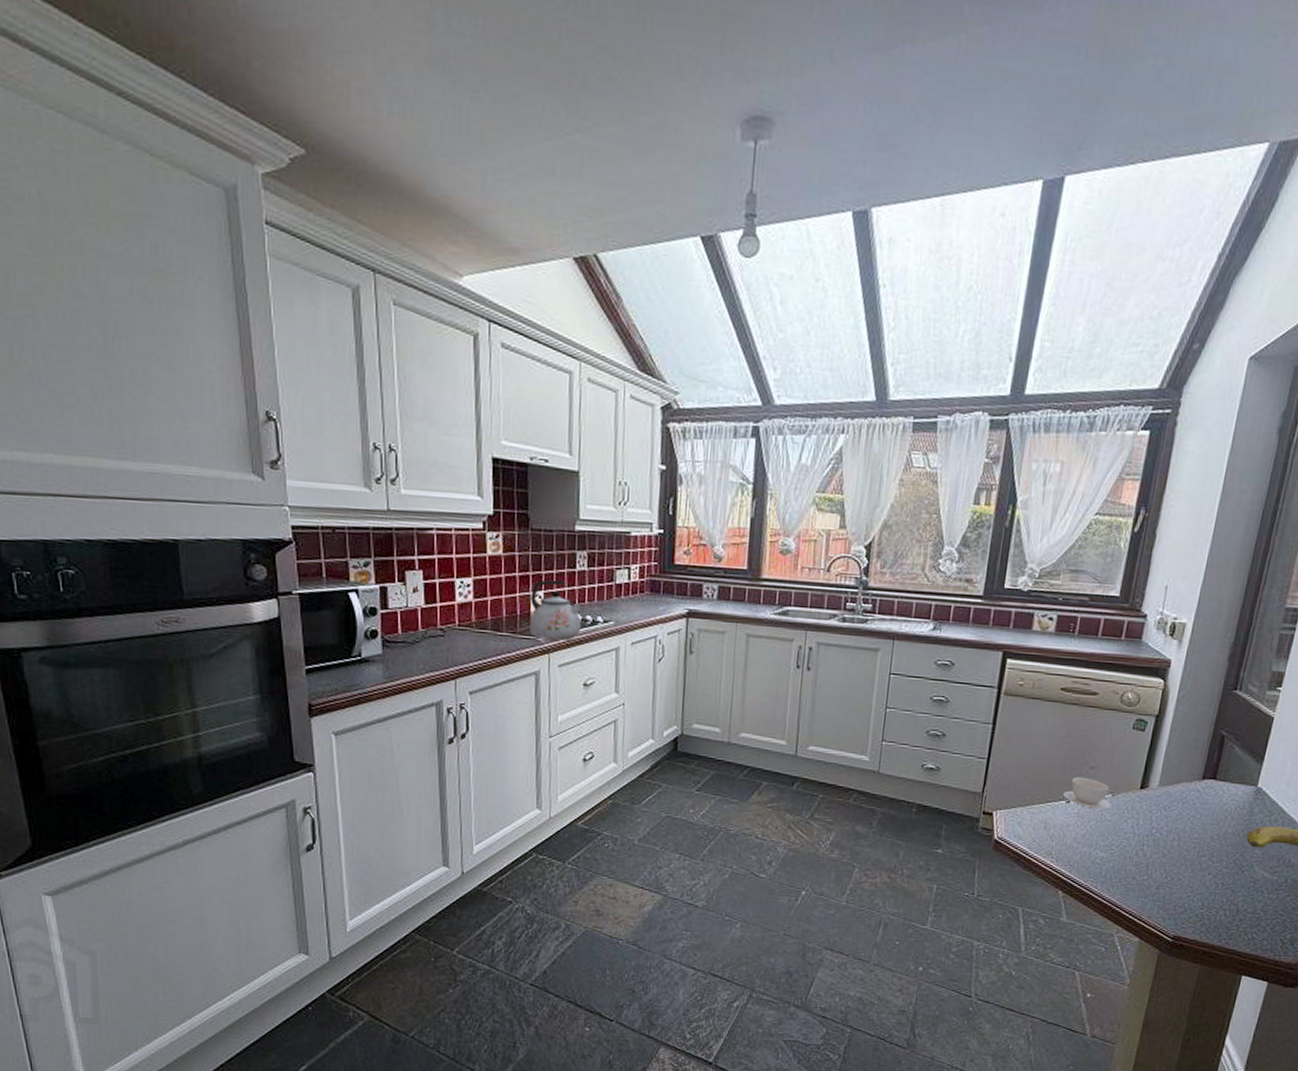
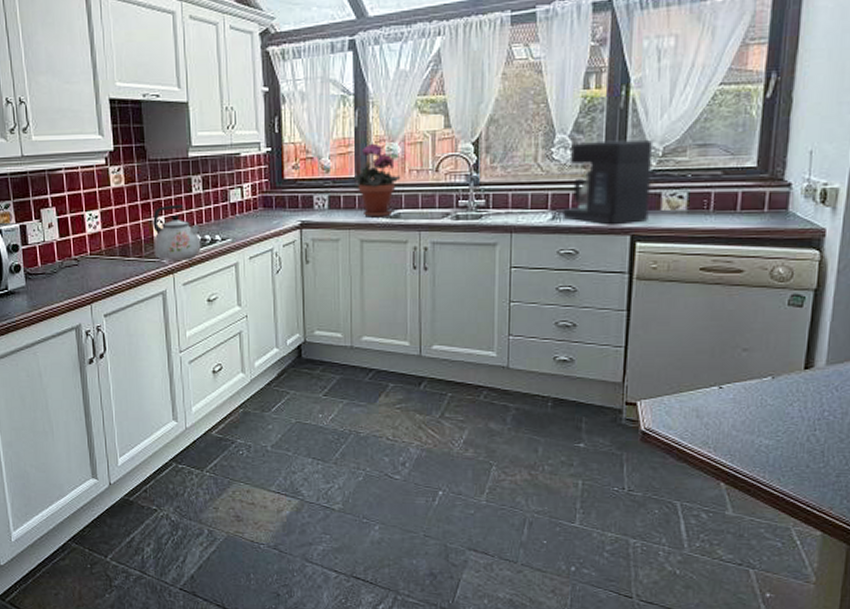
potted plant: none [745,536,793,613] -> present [353,143,401,218]
coffee maker: none [943,556,1032,641] -> present [563,139,654,225]
teacup: present [1062,776,1113,810] -> none [713,360,773,393]

